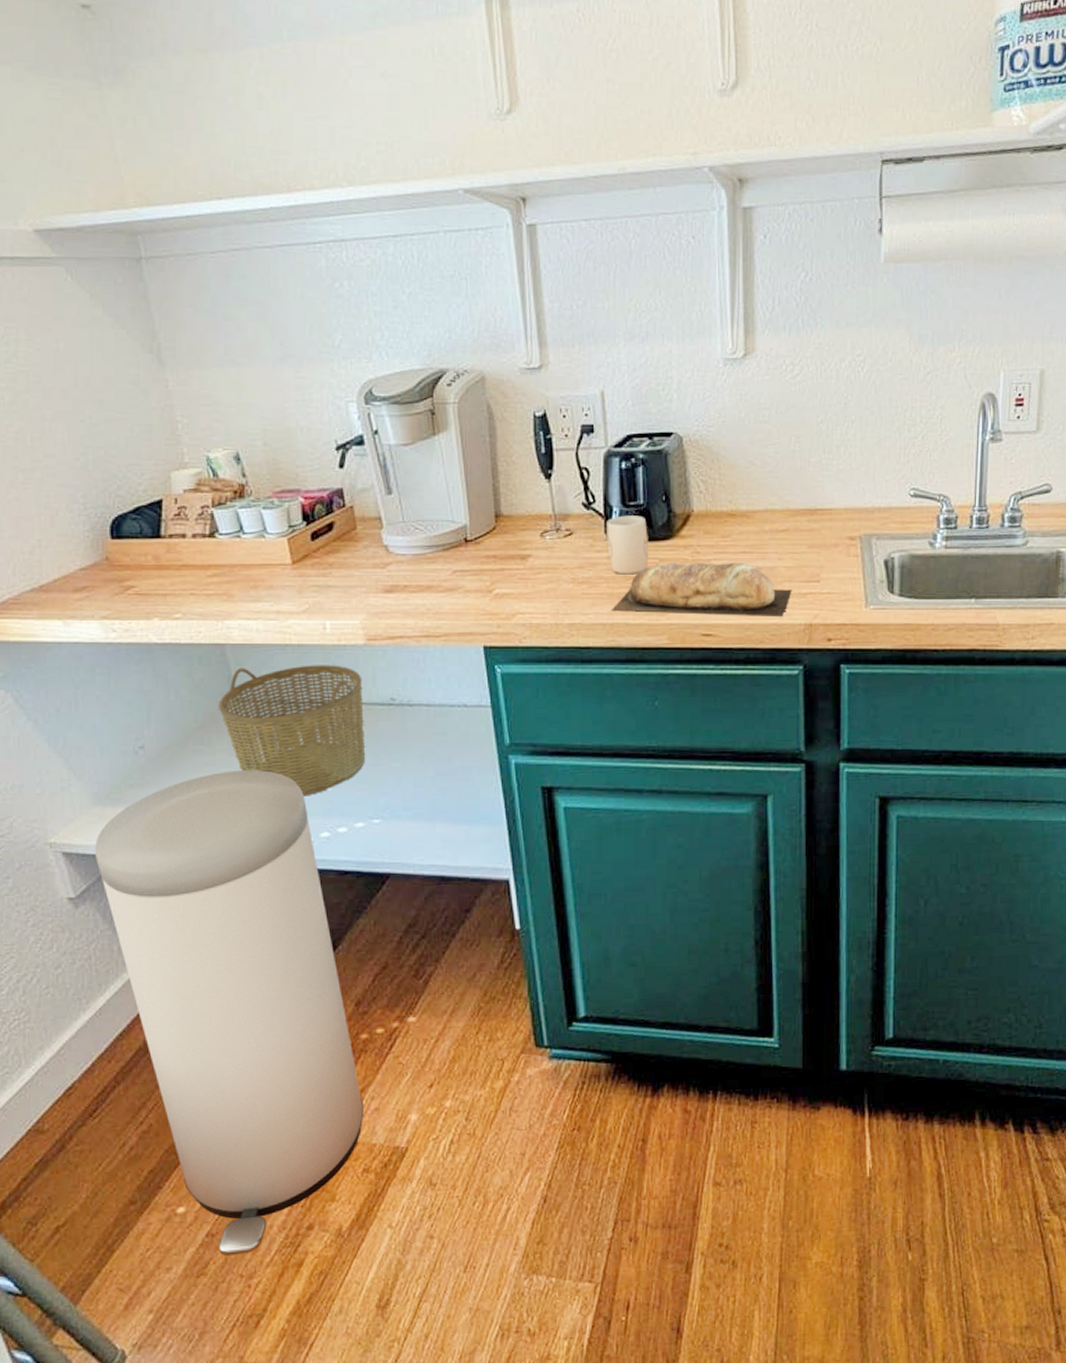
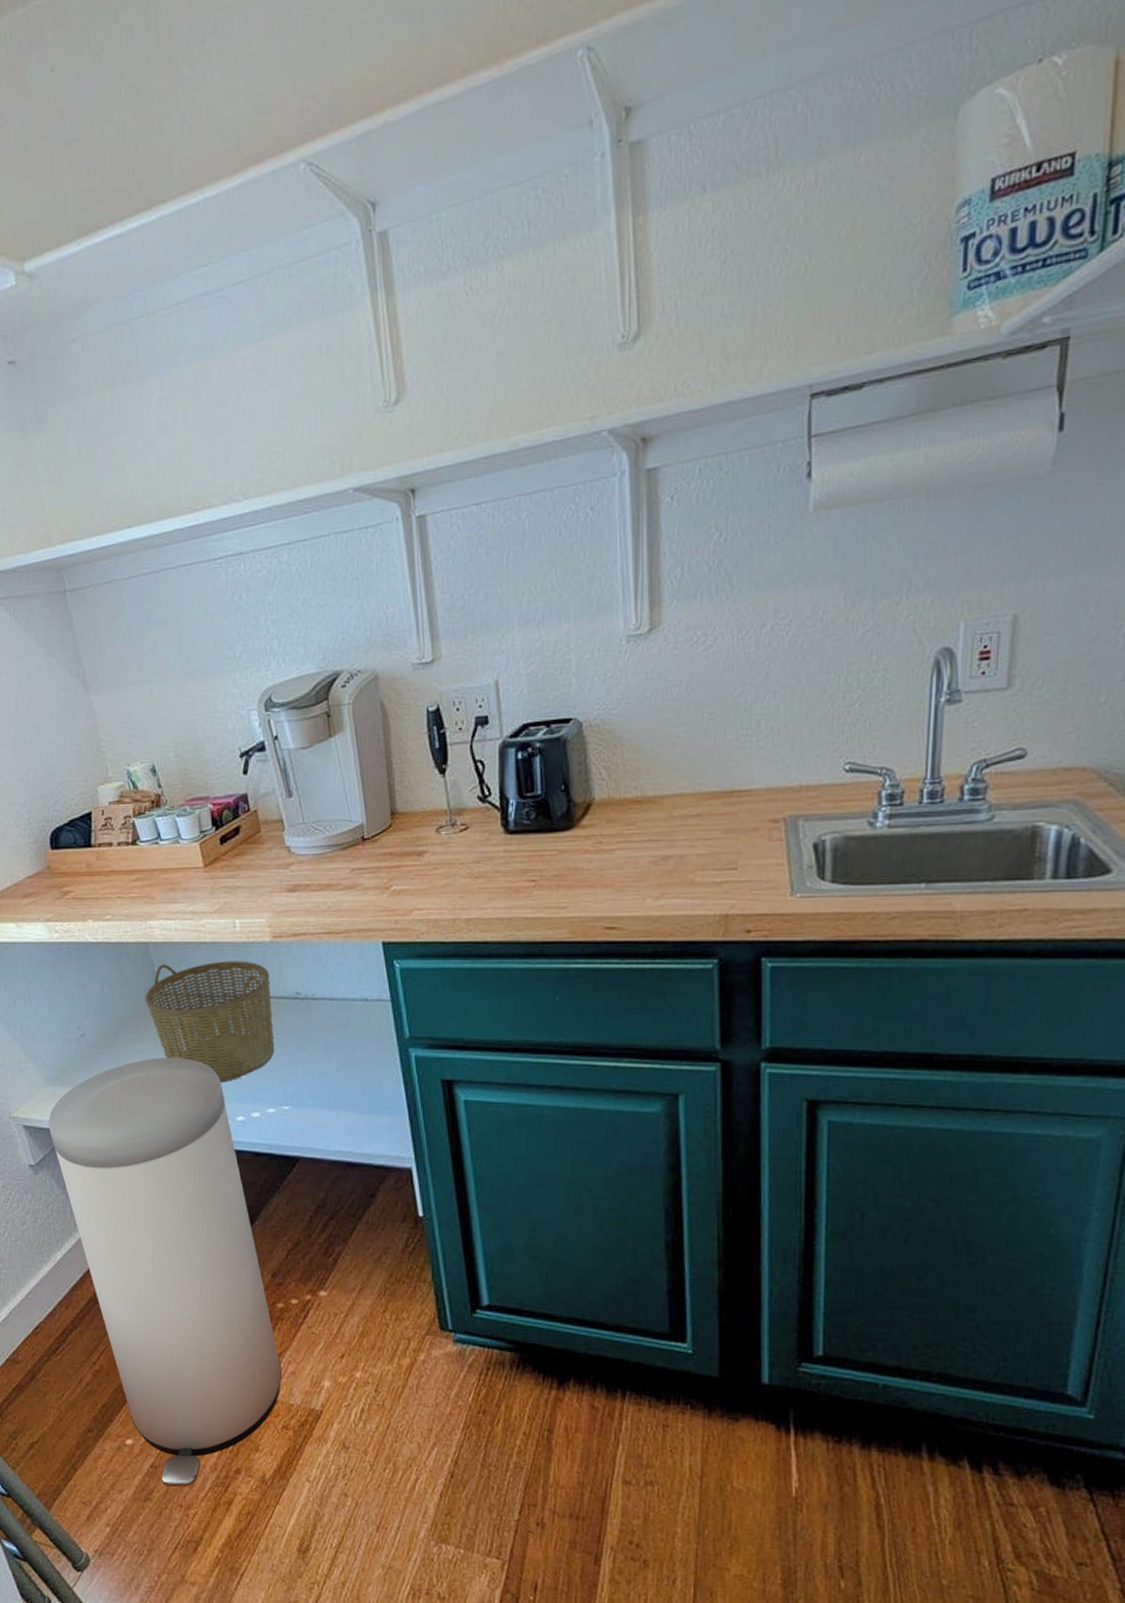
mug: present [607,515,649,575] -> none [503,807,548,868]
bread loaf: present [610,563,792,618] -> none [508,852,705,909]

